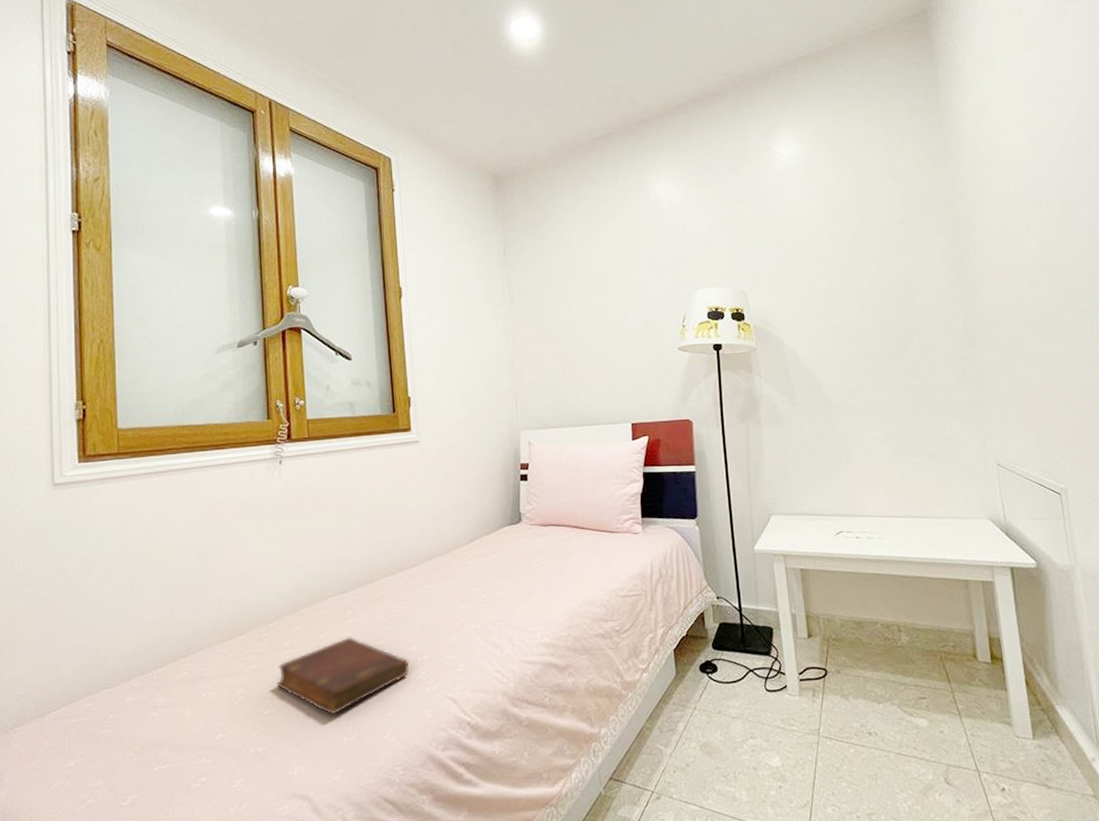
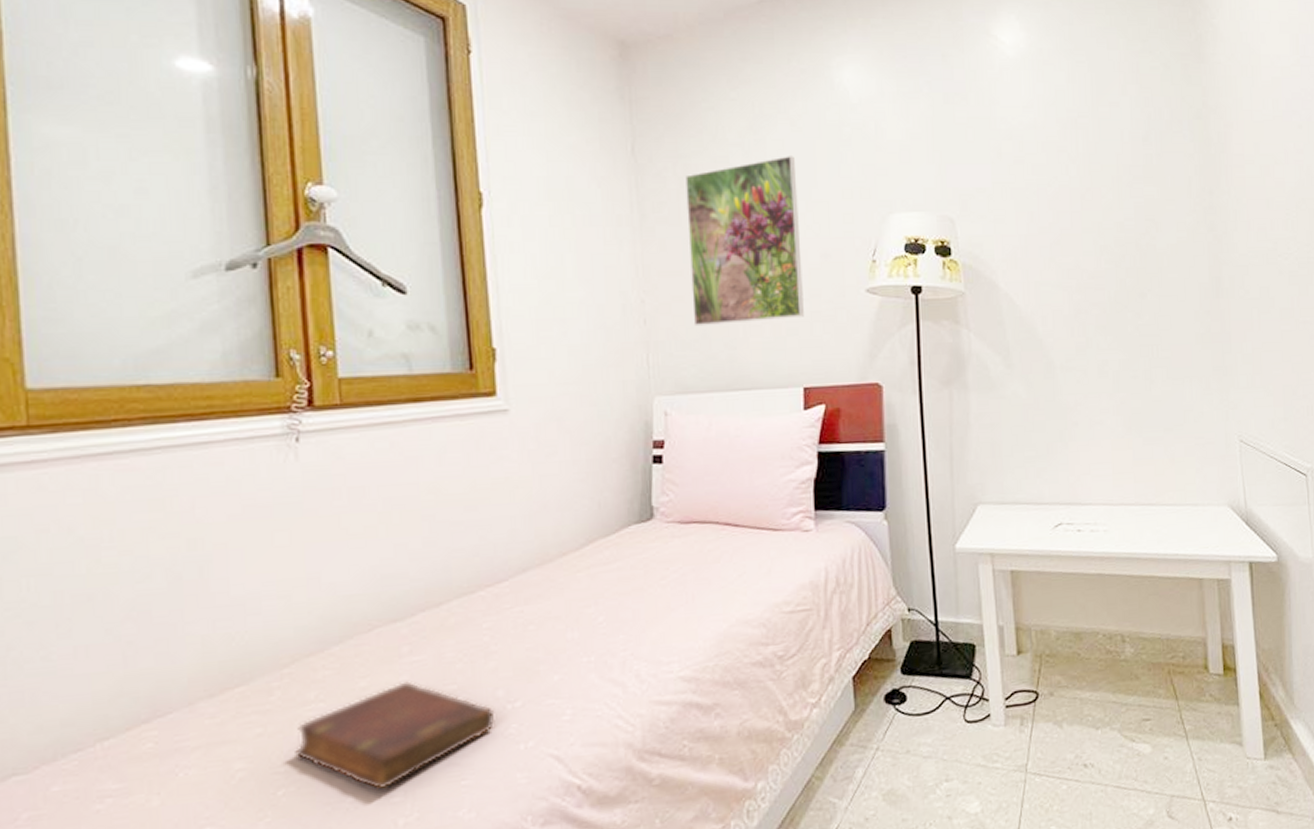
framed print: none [542,250,631,379] -> present [685,156,804,327]

